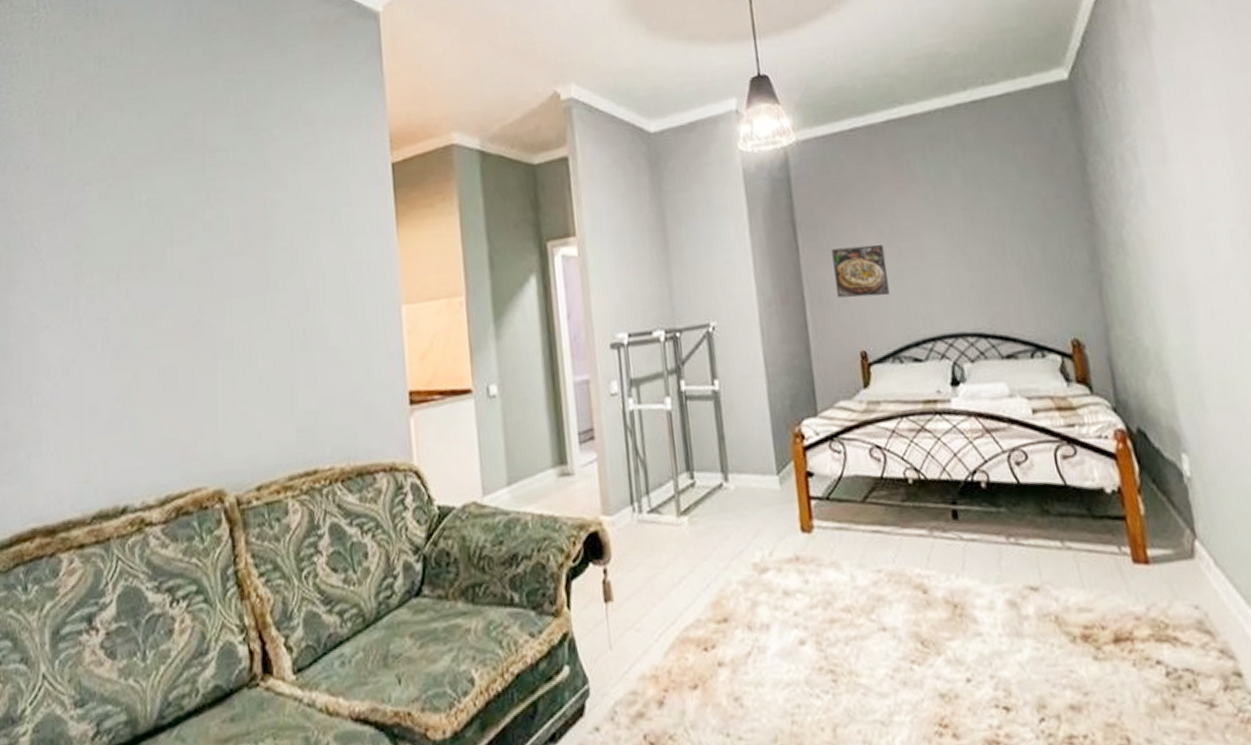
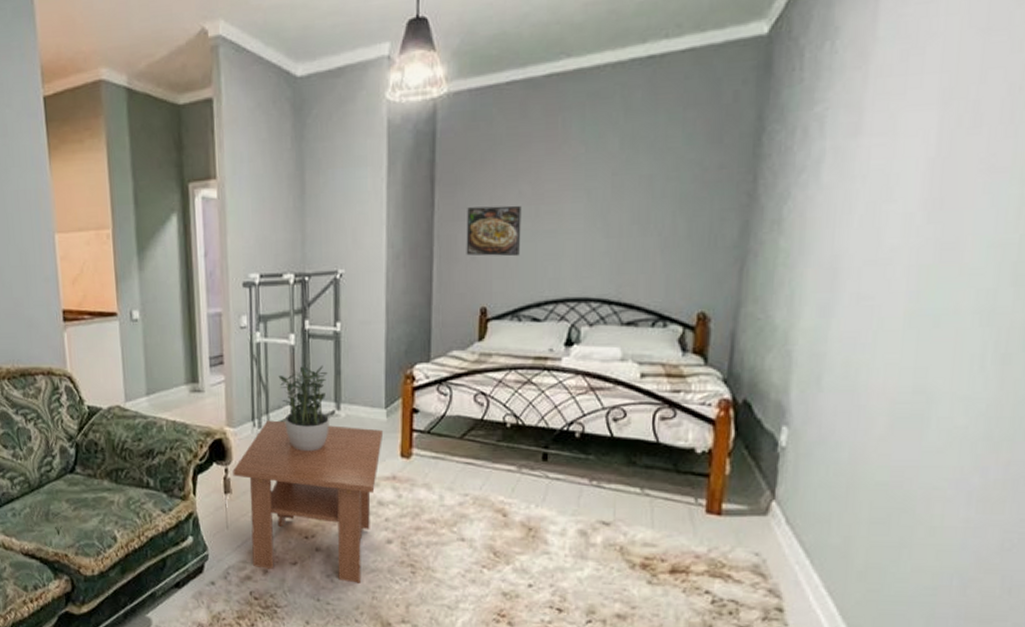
coffee table: none [612,500,780,705] -> present [232,420,384,583]
potted plant: none [657,431,719,537] -> present [278,366,329,452]

